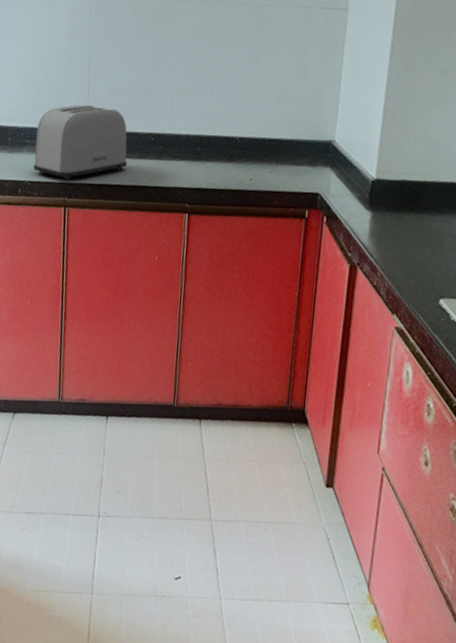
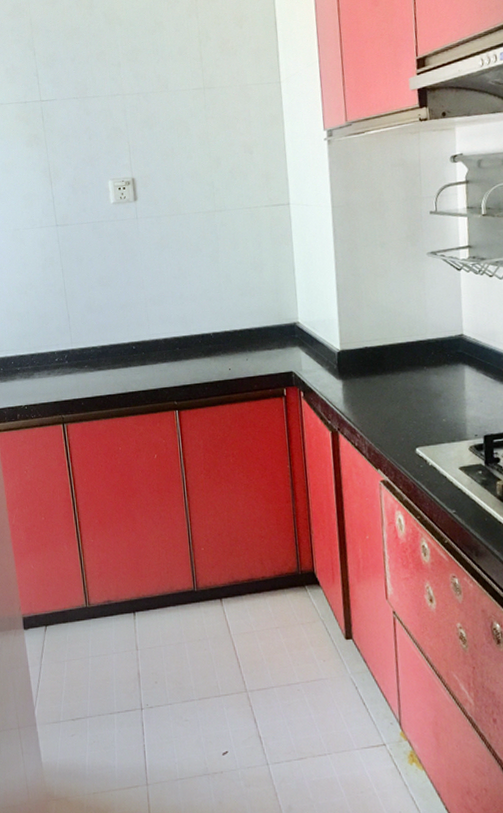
toaster: present [33,104,127,181] -> none [26,325,114,399]

